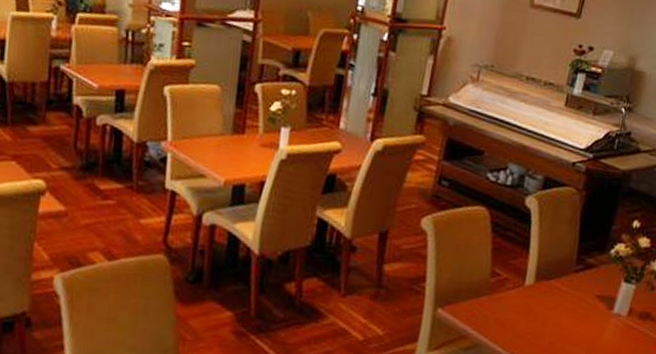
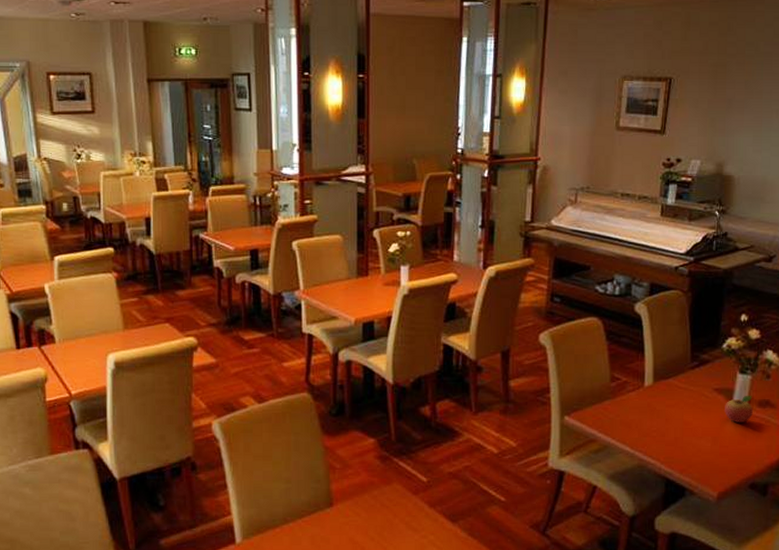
fruit: none [603,305,633,334] -> present [725,395,753,424]

